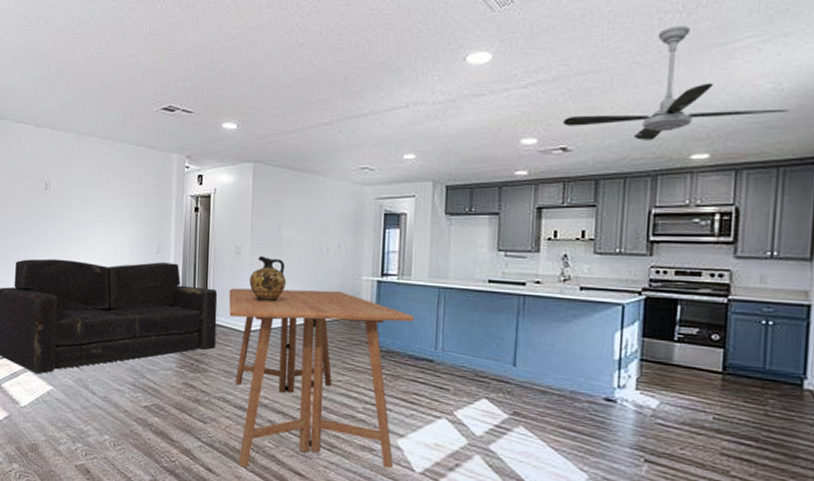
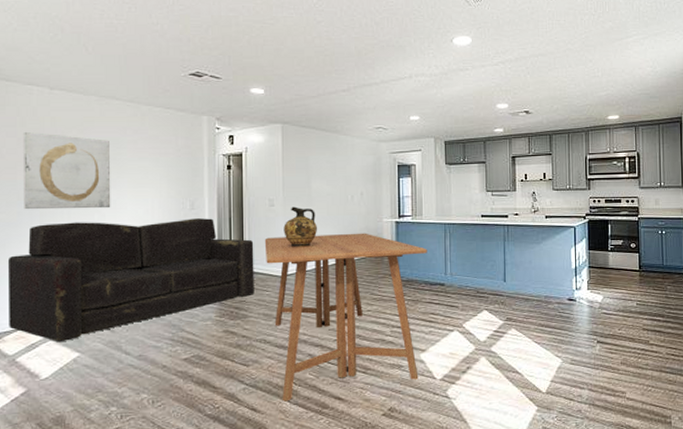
wall art: none [12,168,86,247] -> present [22,131,111,210]
ceiling fan: present [562,25,789,140] -> none [524,24,662,106]

